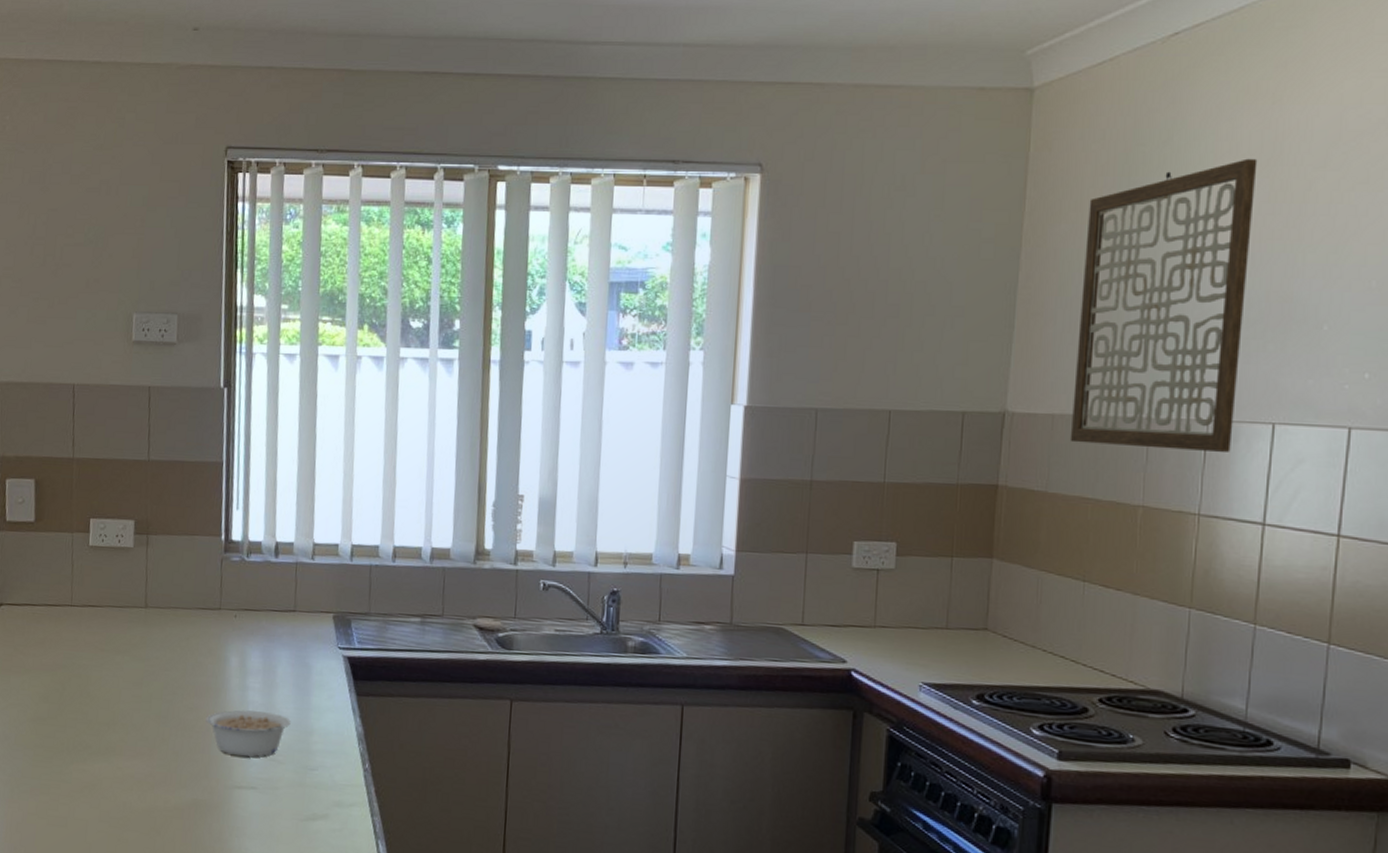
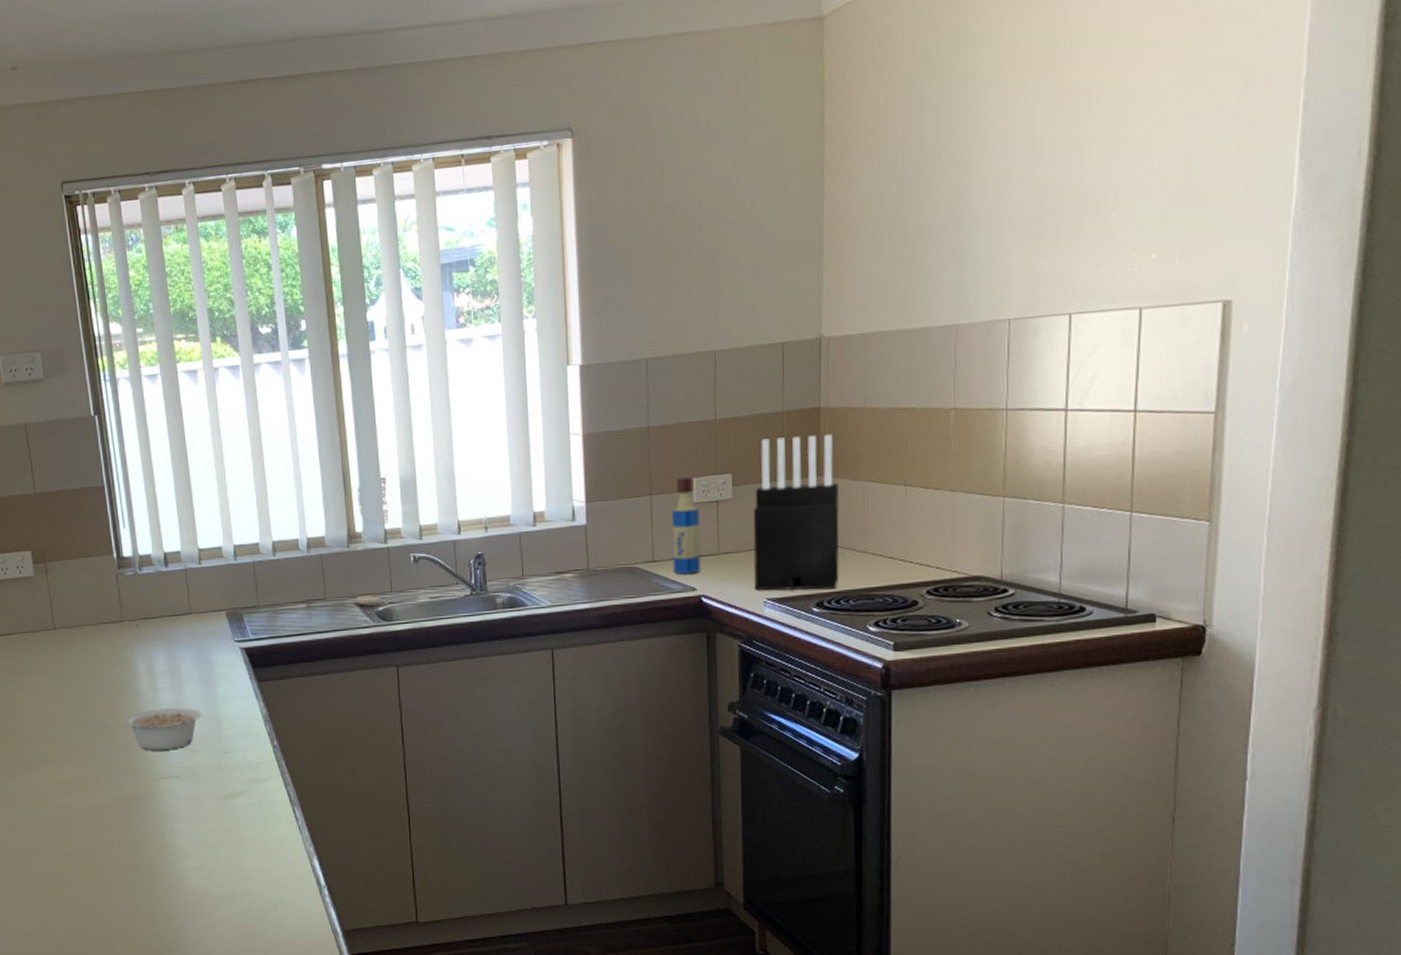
tequila bottle: none [823,539,857,645] -> present [671,477,701,575]
knife block: none [911,510,1011,682] -> present [753,434,839,591]
wall art: present [1069,158,1258,453] -> none [883,58,1041,358]

